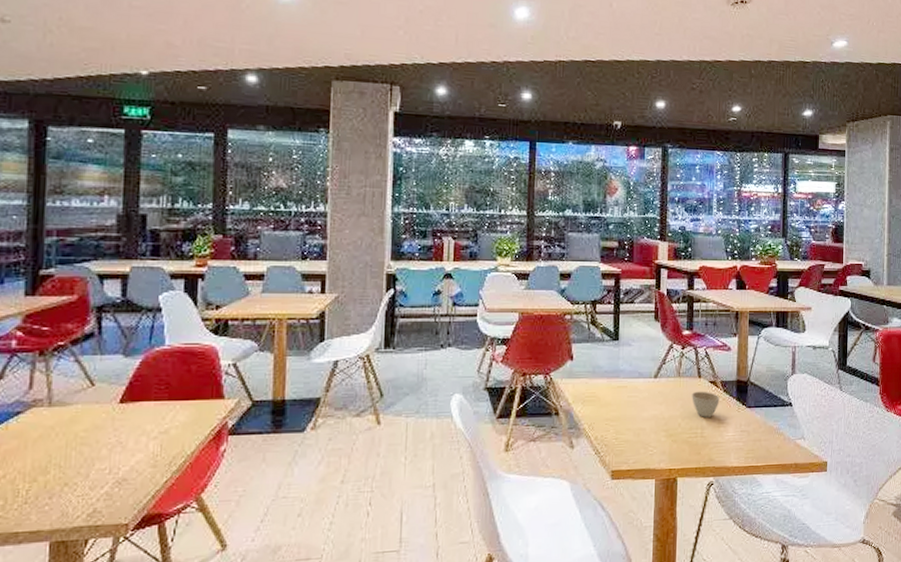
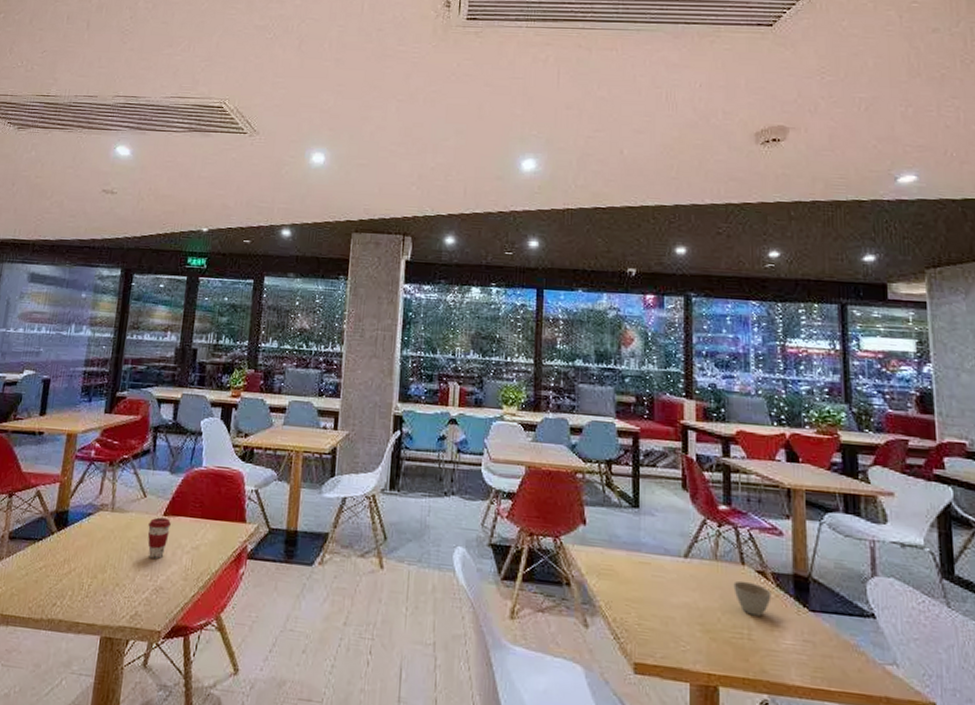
coffee cup: none [100,405,130,450] -> present [147,517,171,559]

